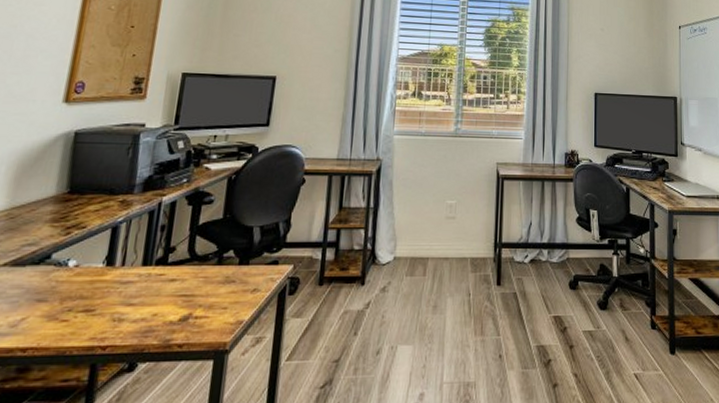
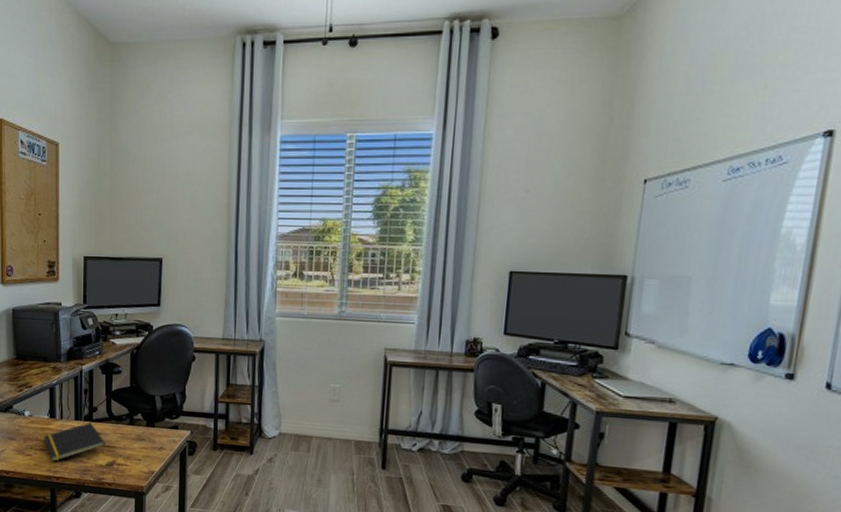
notepad: none [92,266,182,326] -> present [44,422,106,462]

